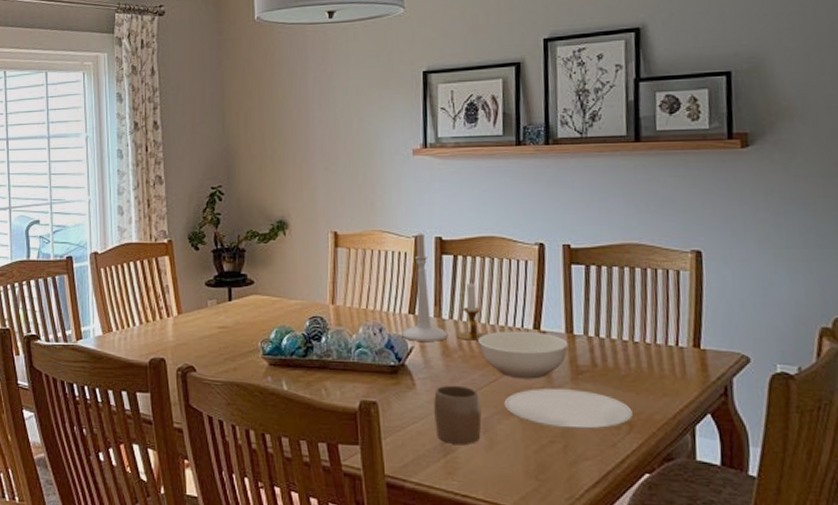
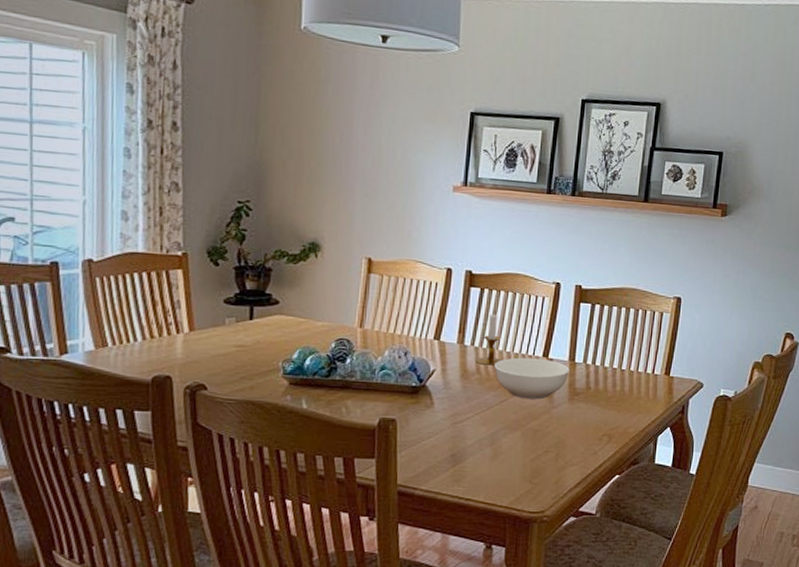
candlestick: present [402,232,448,341] -> none [425,265,468,365]
mug: present [434,385,482,444] -> none [448,404,491,455]
plate: present [504,389,632,430] -> none [510,407,613,442]

